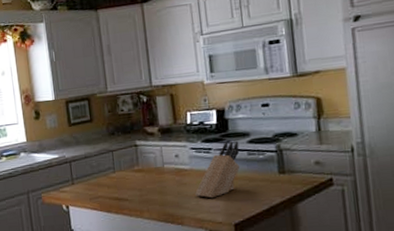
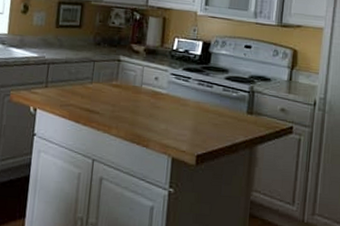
knife block: present [194,140,240,199] -> none [165,74,217,127]

